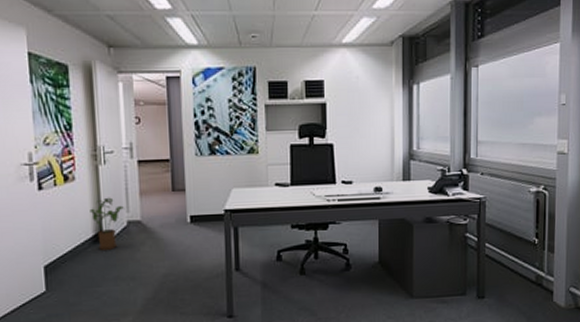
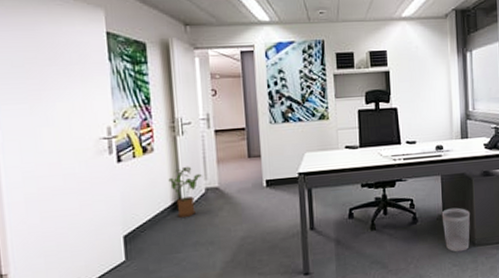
wastebasket: none [377,255,410,304] -> present [441,207,471,252]

